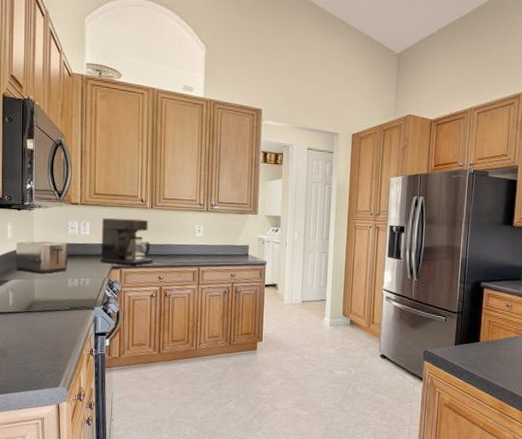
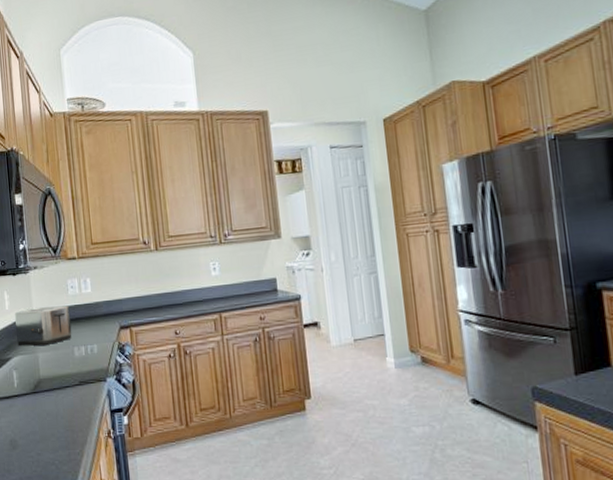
coffee maker: present [99,217,154,266] -> none [102,264,167,324]

